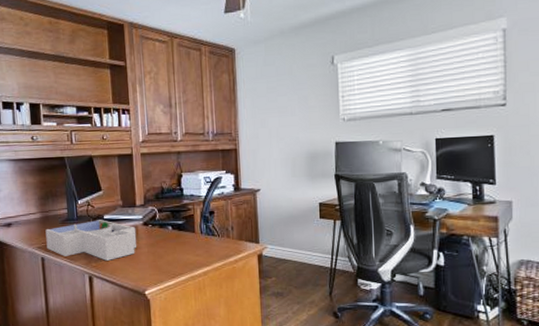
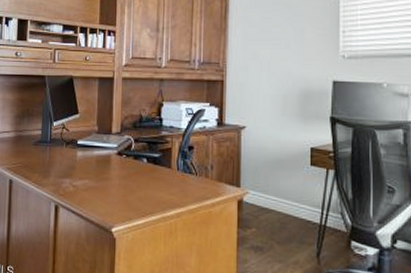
desk organizer: present [45,220,137,261] -> none [16,144,109,190]

